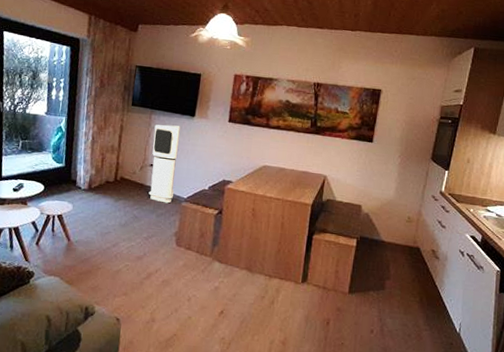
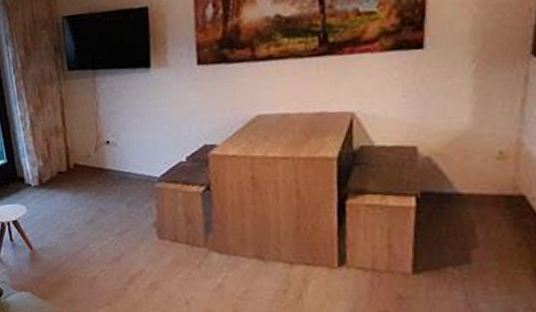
air purifier: present [148,124,180,204] -> none [101,84,143,188]

